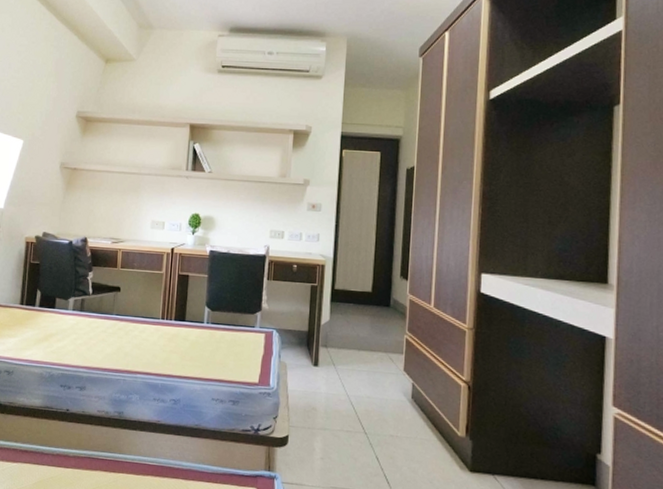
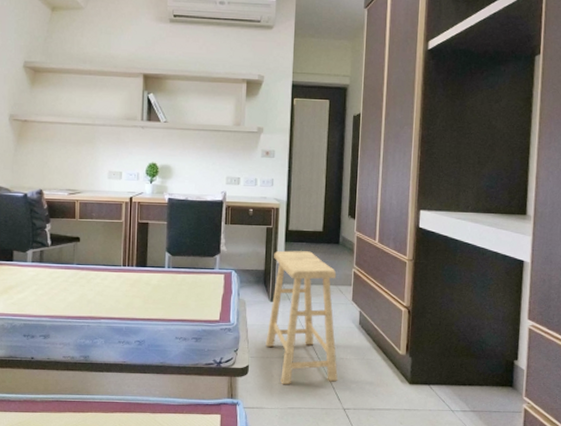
stool: none [307,311,387,462] -> present [265,250,338,385]

